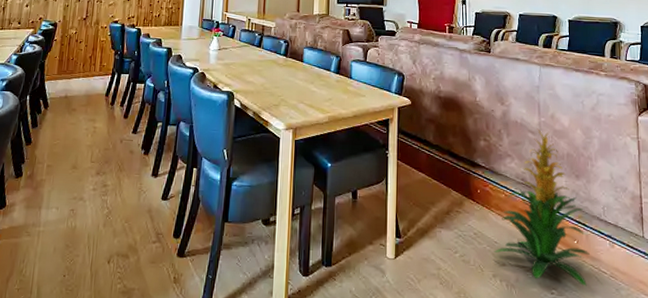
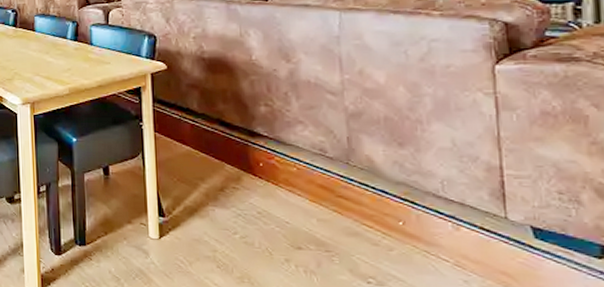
indoor plant: present [493,128,590,287] -> none [285,88,422,277]

